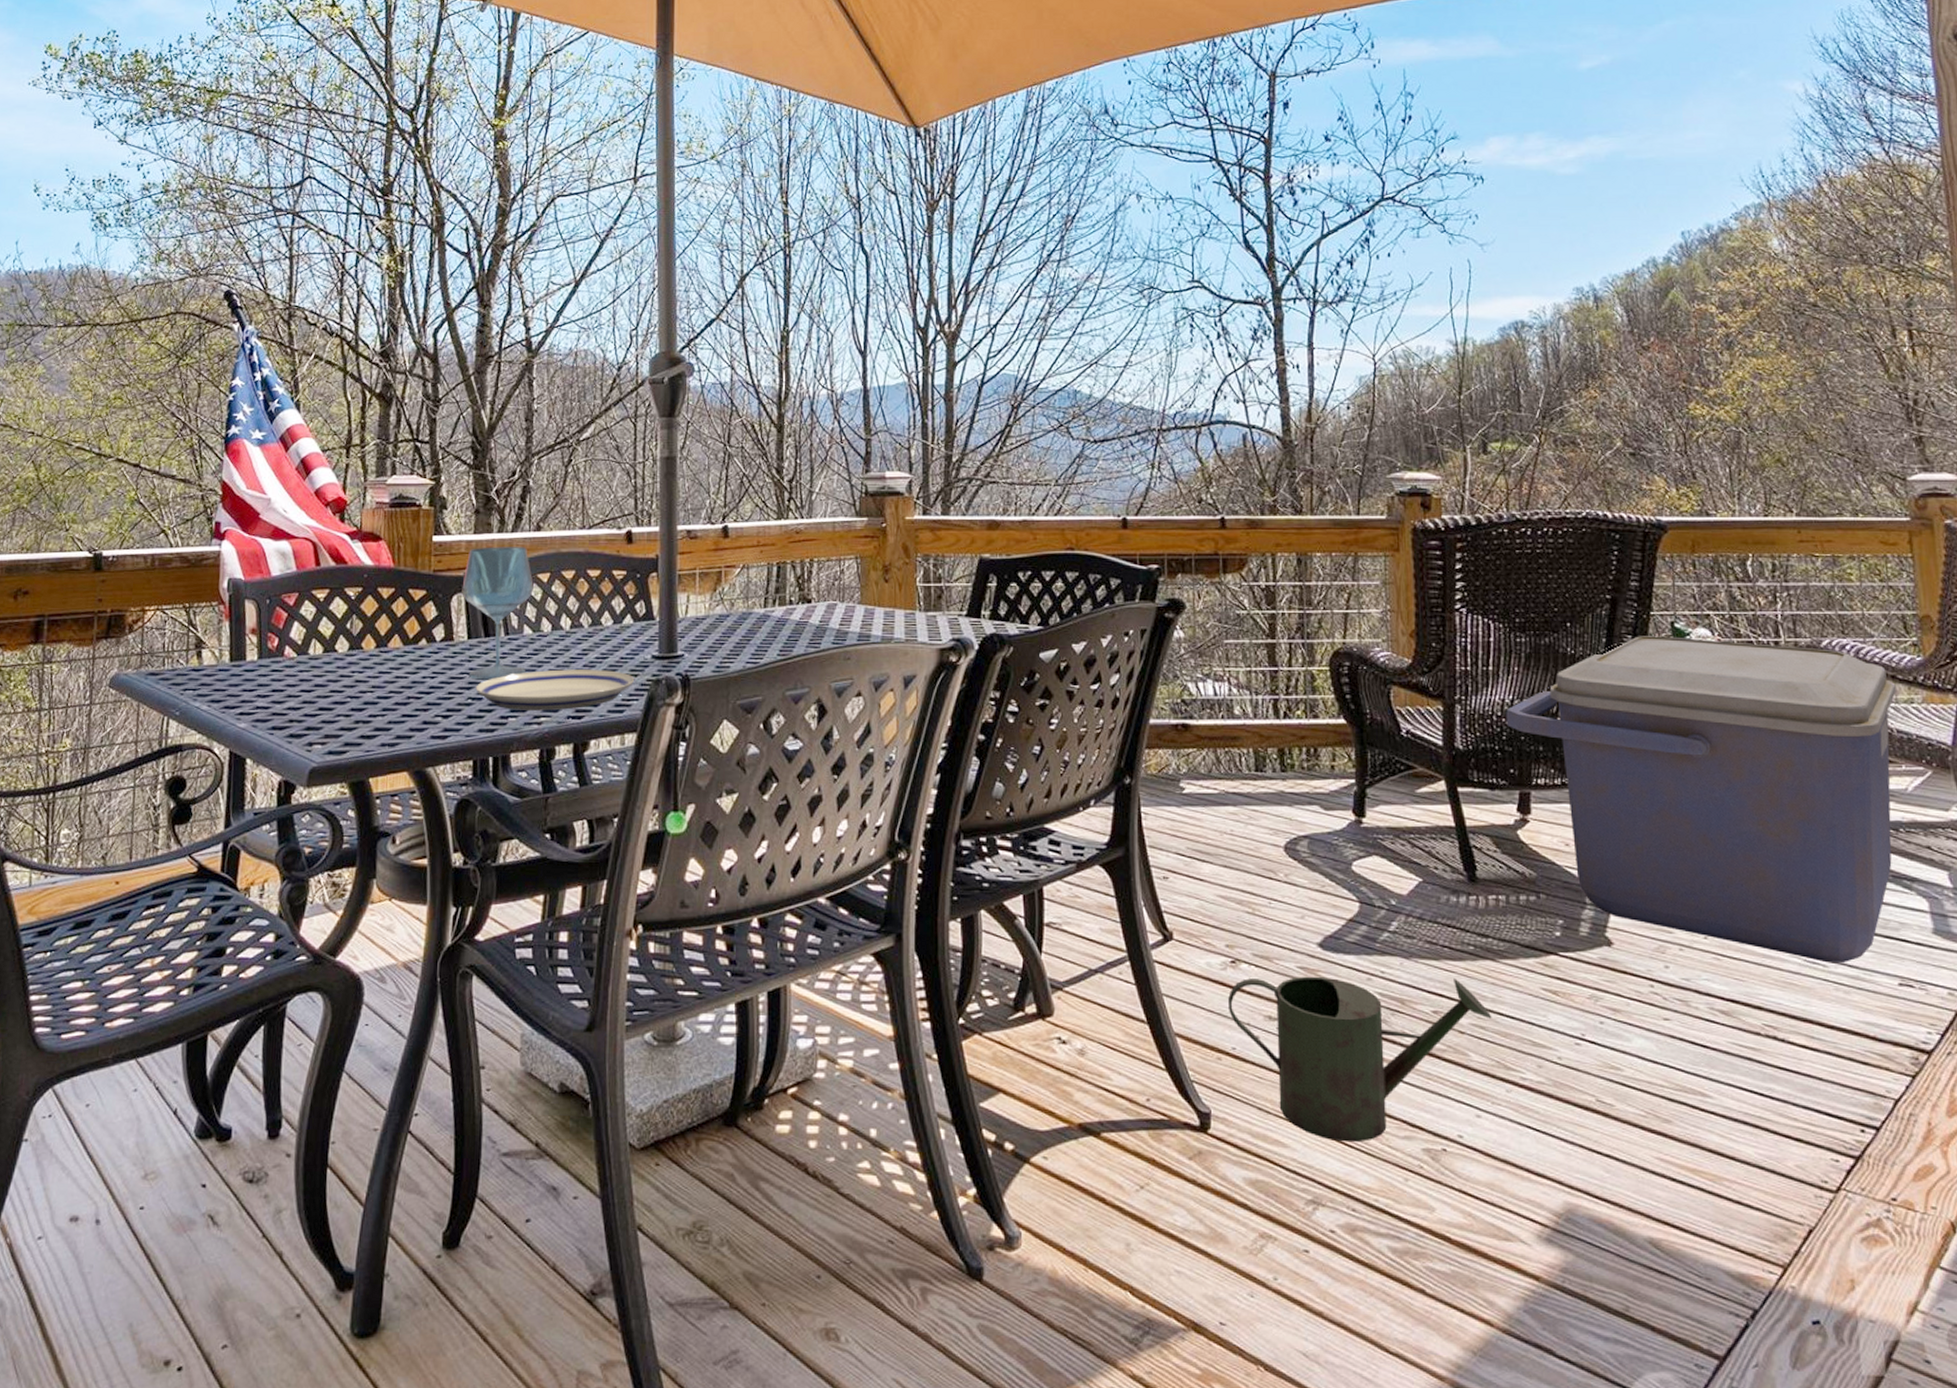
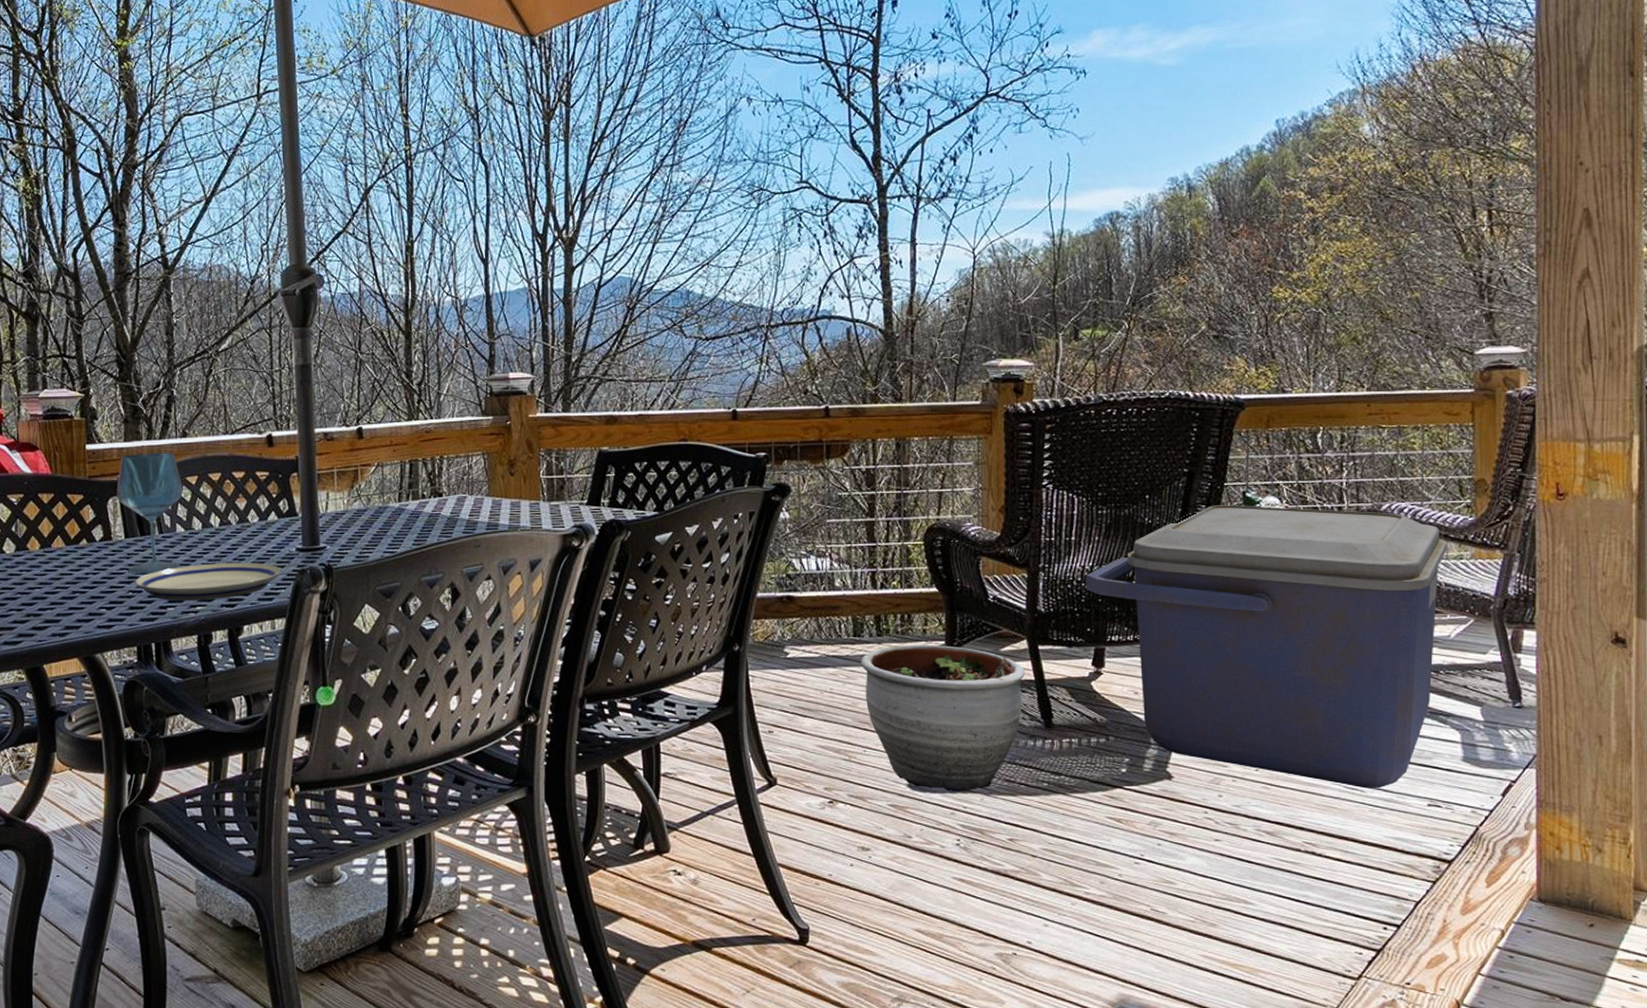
watering can: present [1228,976,1492,1143] -> none [826,810,1062,950]
planter pot: none [1263,782,1445,955] -> present [861,644,1026,793]

